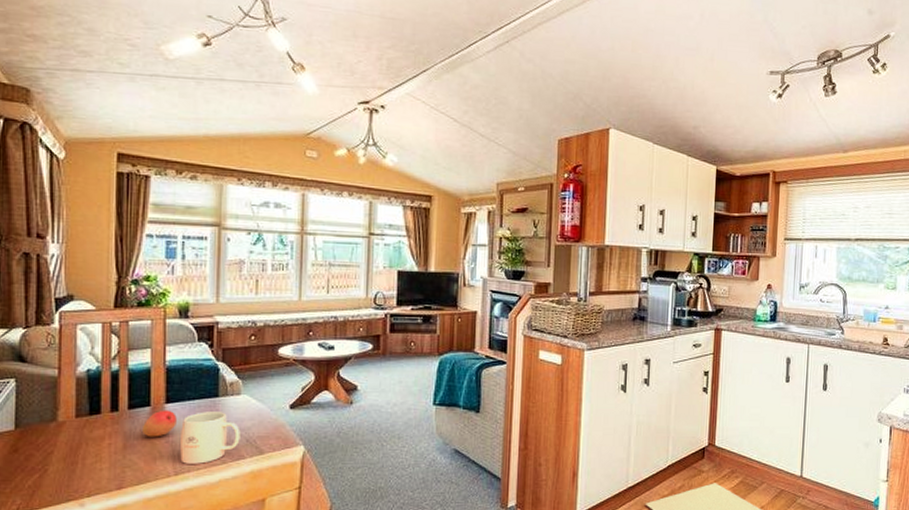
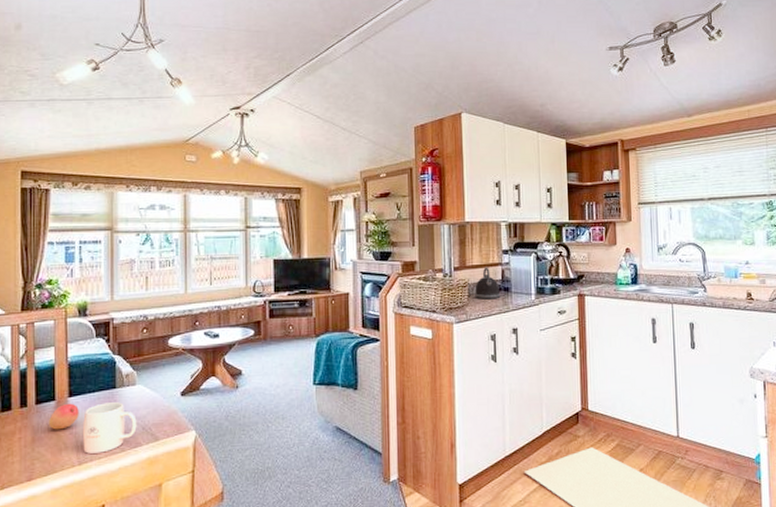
kettle: none [609,294,636,328] -> present [475,267,501,300]

